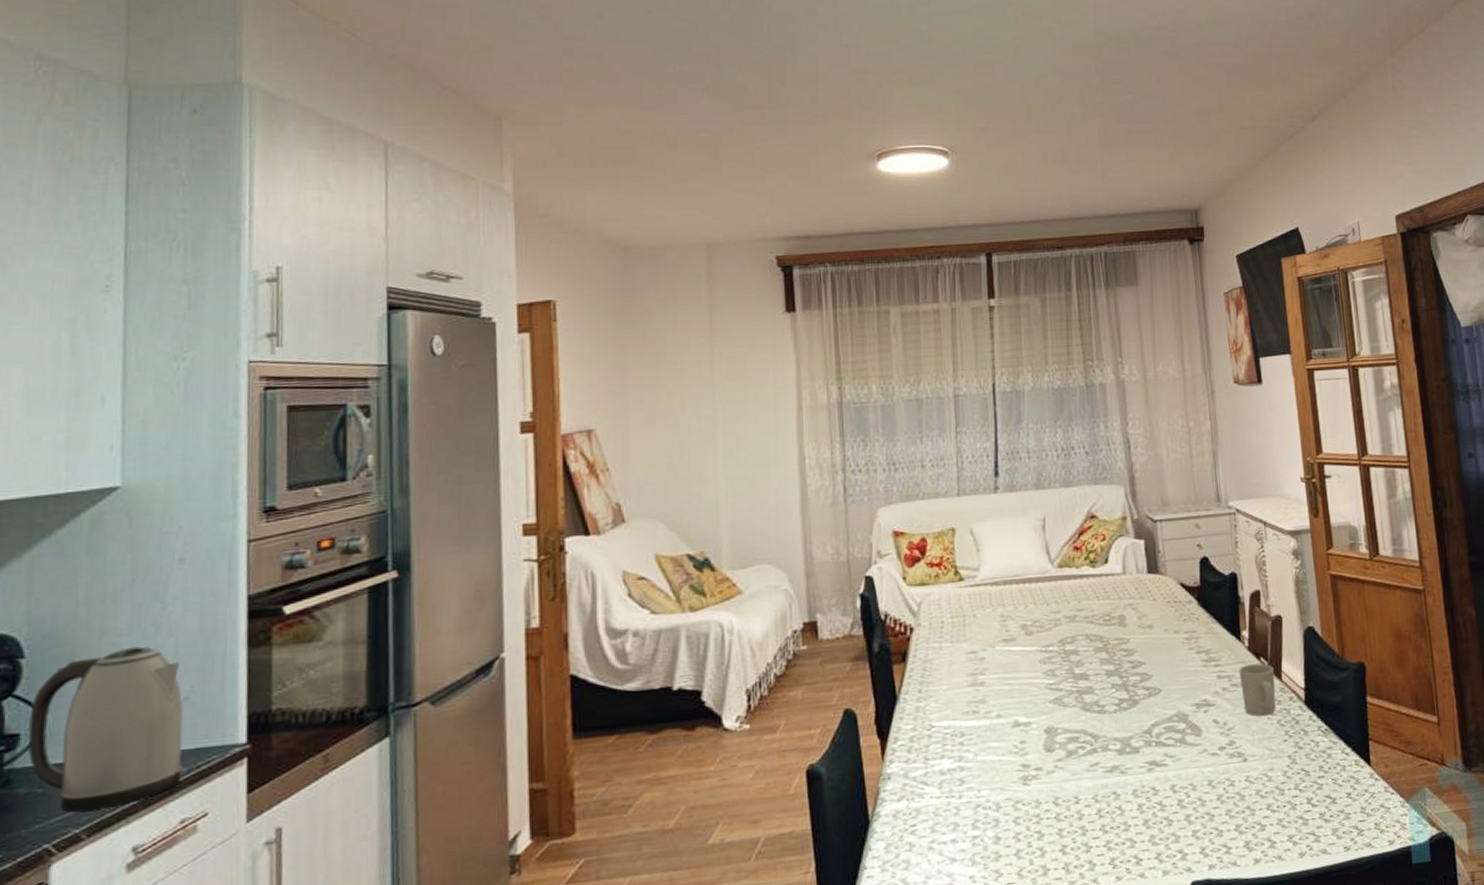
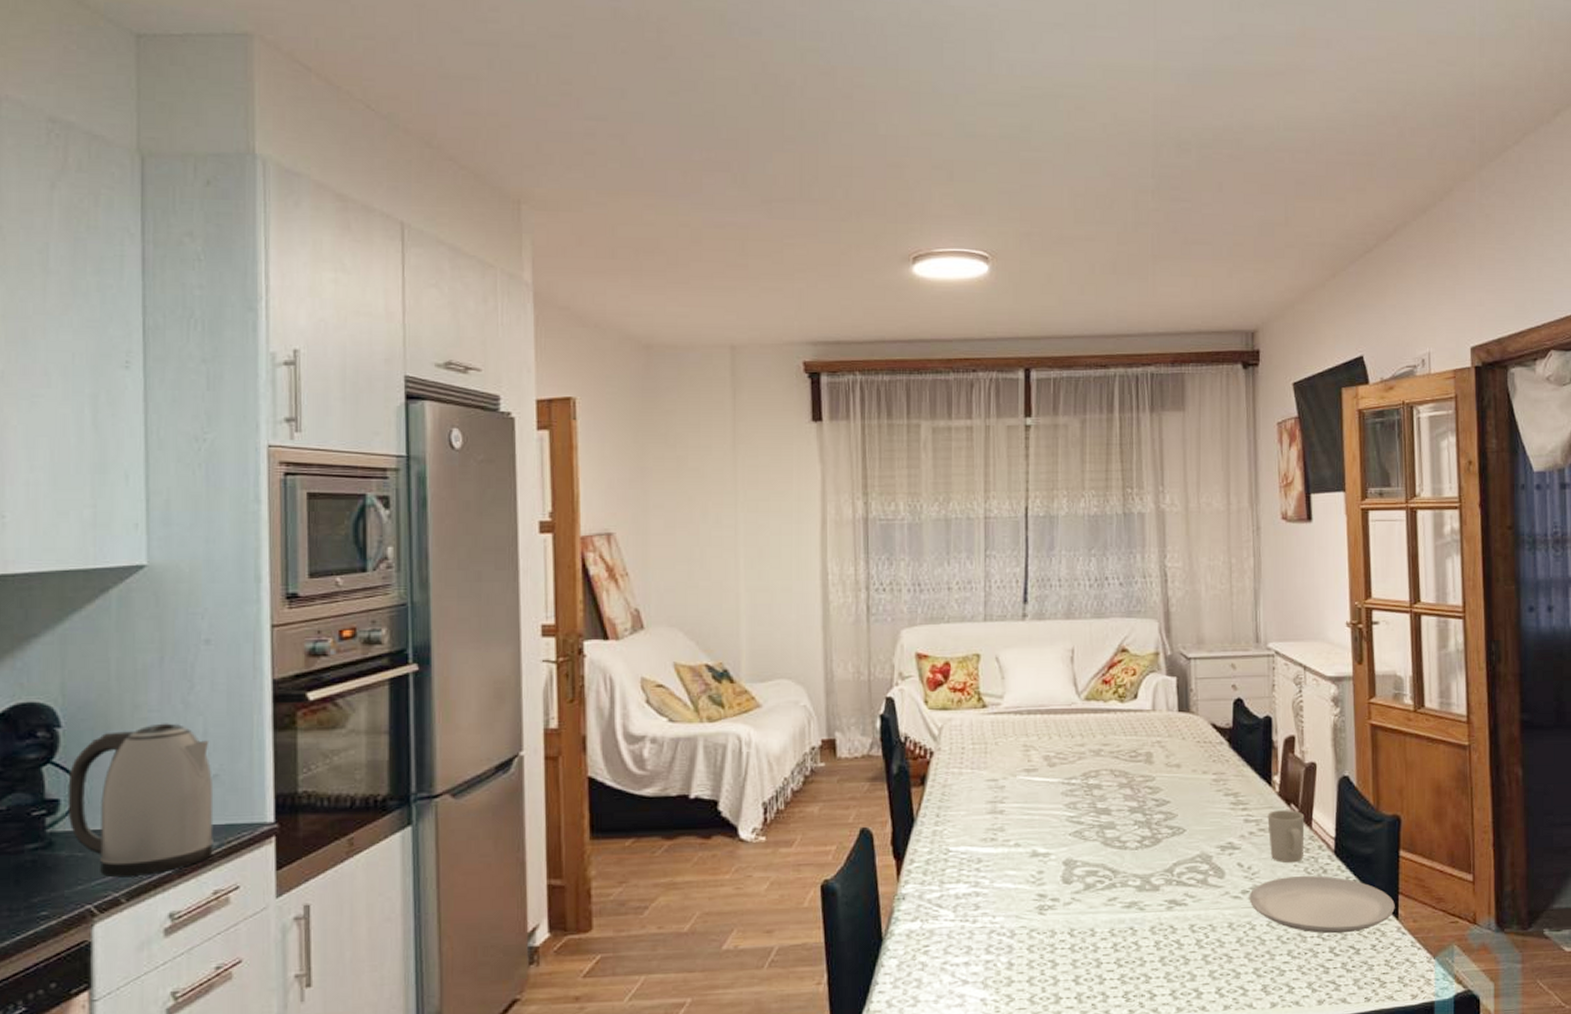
plate: none [1226,727,1366,785] -> present [1249,876,1395,934]

